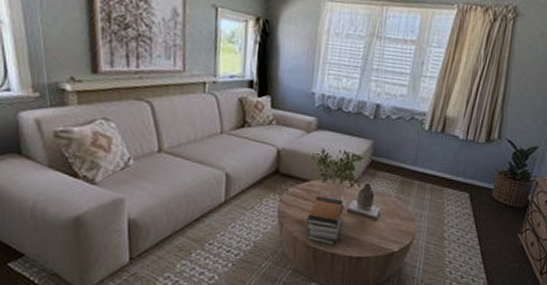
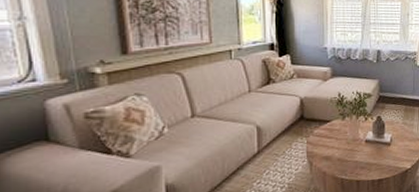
book stack: present [307,196,344,245] -> none [333,132,362,174]

